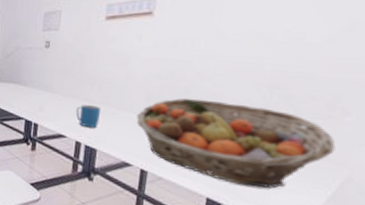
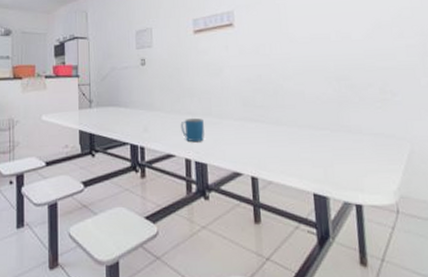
fruit basket: present [136,98,336,188] -> none [237,98,396,174]

